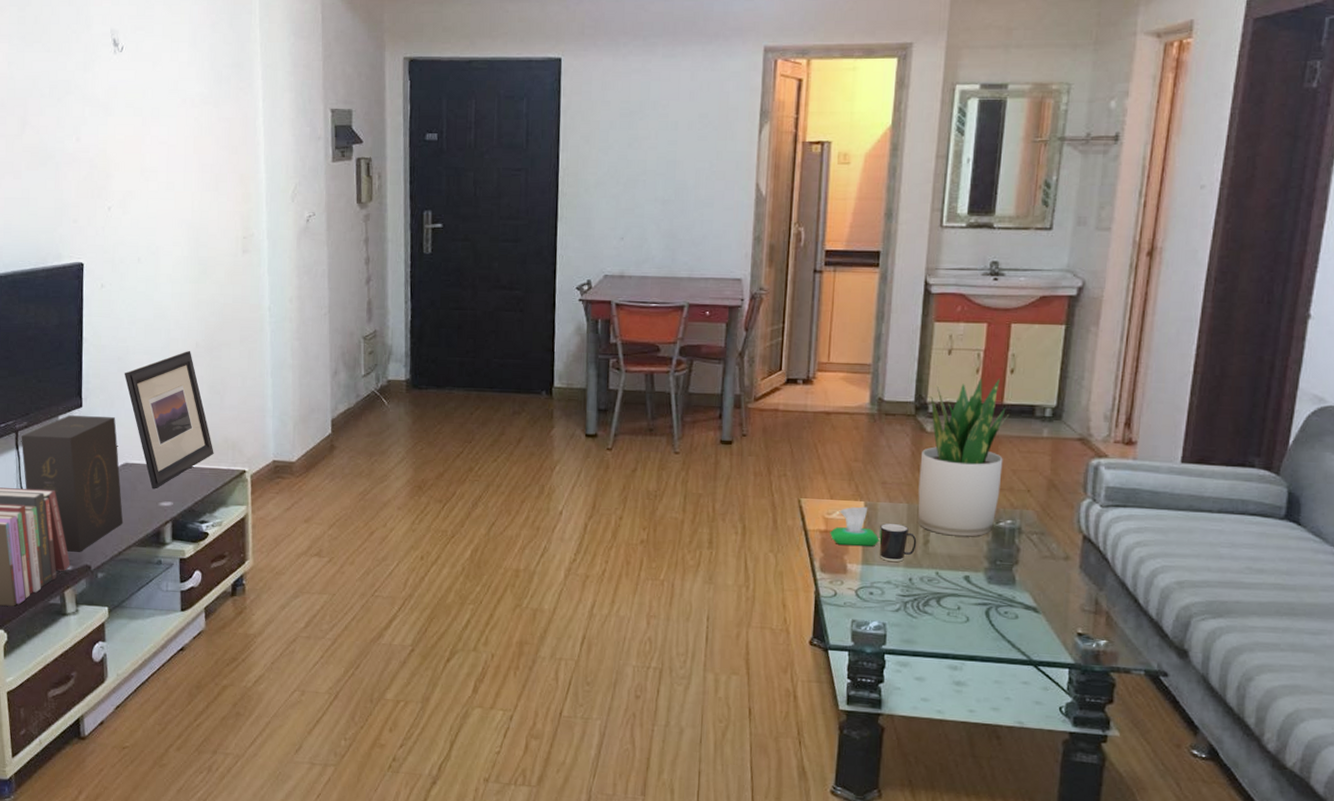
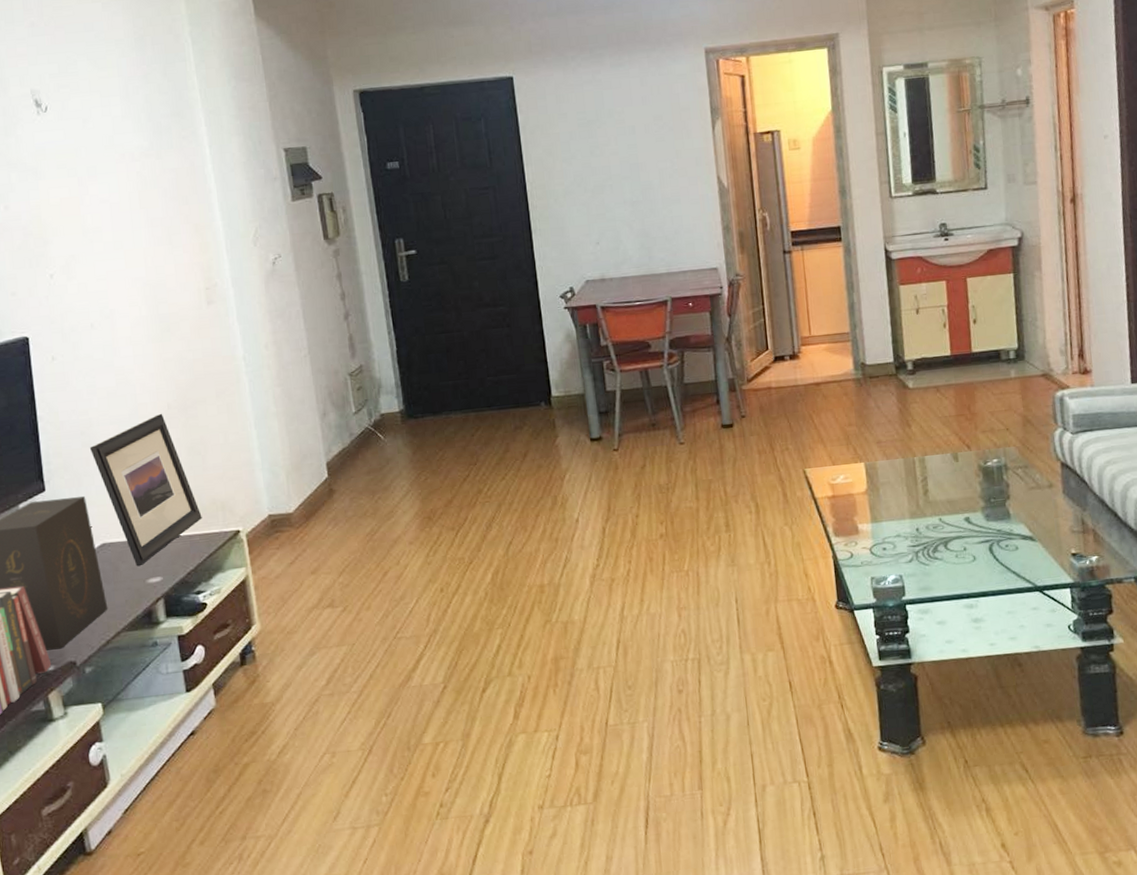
wet wipes pack: present [830,506,880,546] -> none [837,467,884,507]
mug: present [879,523,917,563] -> none [882,478,918,516]
planter: present [918,378,1010,537] -> none [907,329,983,483]

